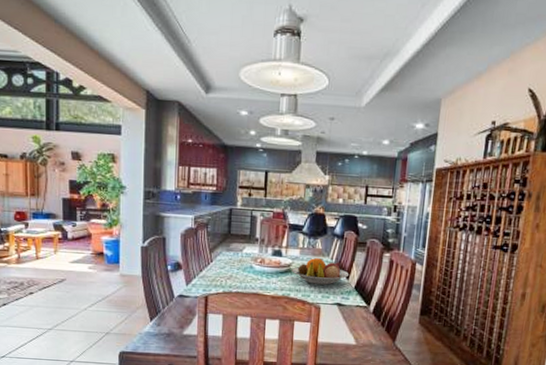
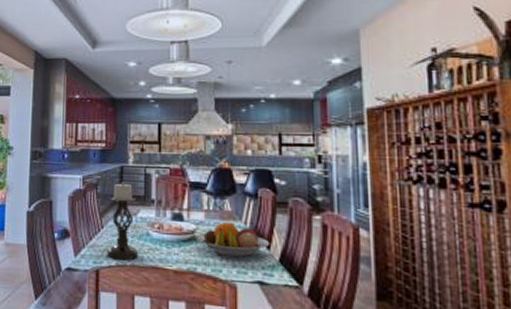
candle holder: none [214,222,242,288] -> present [106,181,138,261]

